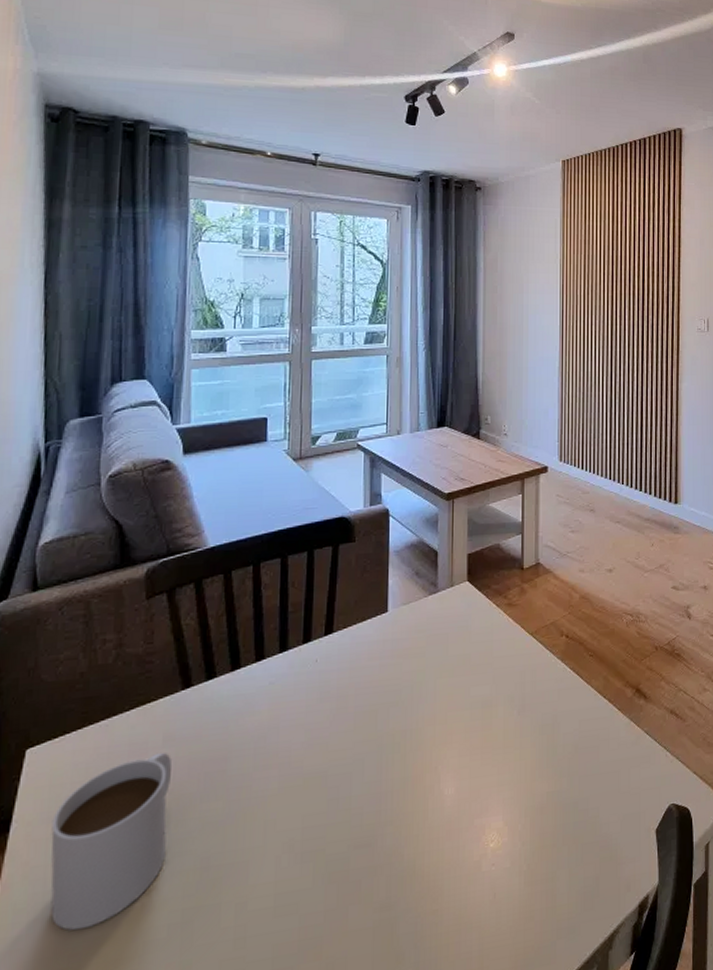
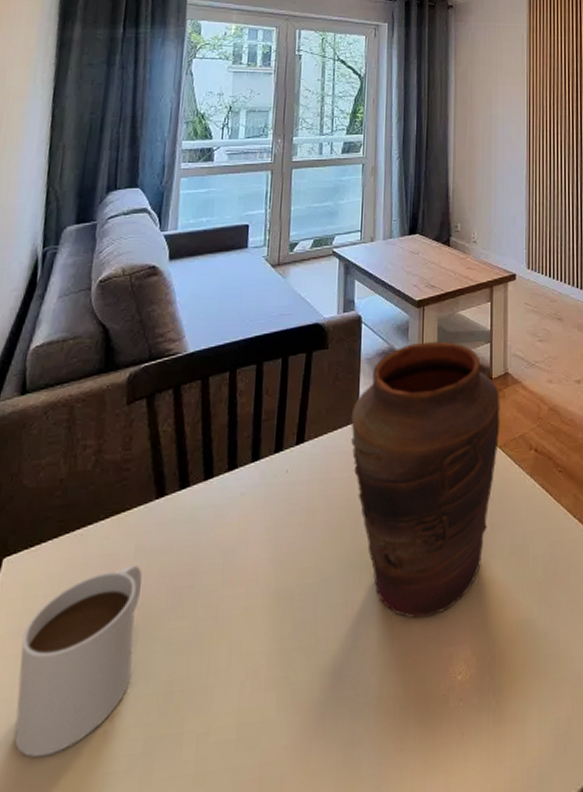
vase: none [380,533,532,794] -> present [351,341,500,619]

